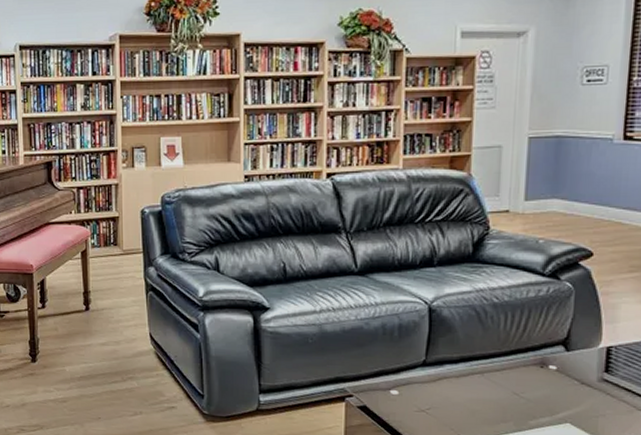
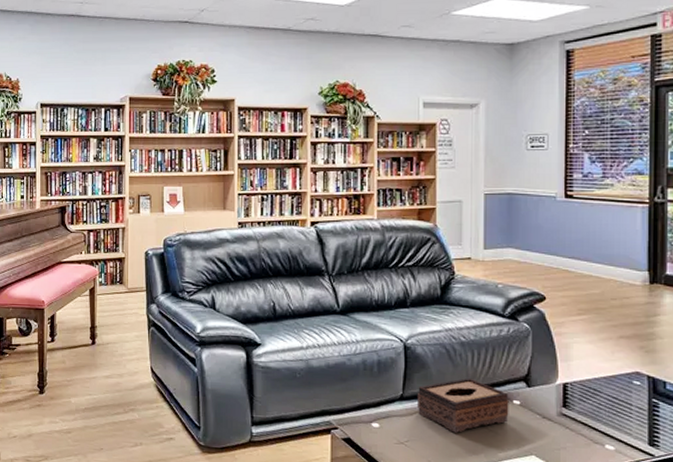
tissue box: none [441,341,545,400] -> present [418,377,509,433]

